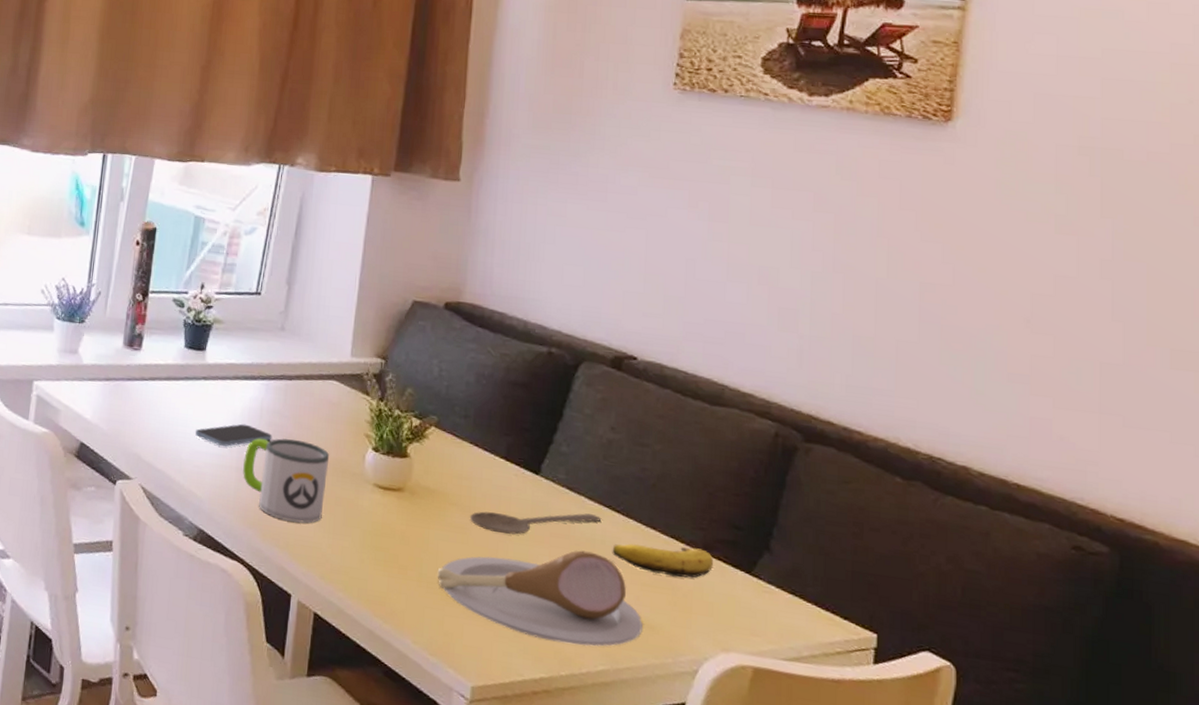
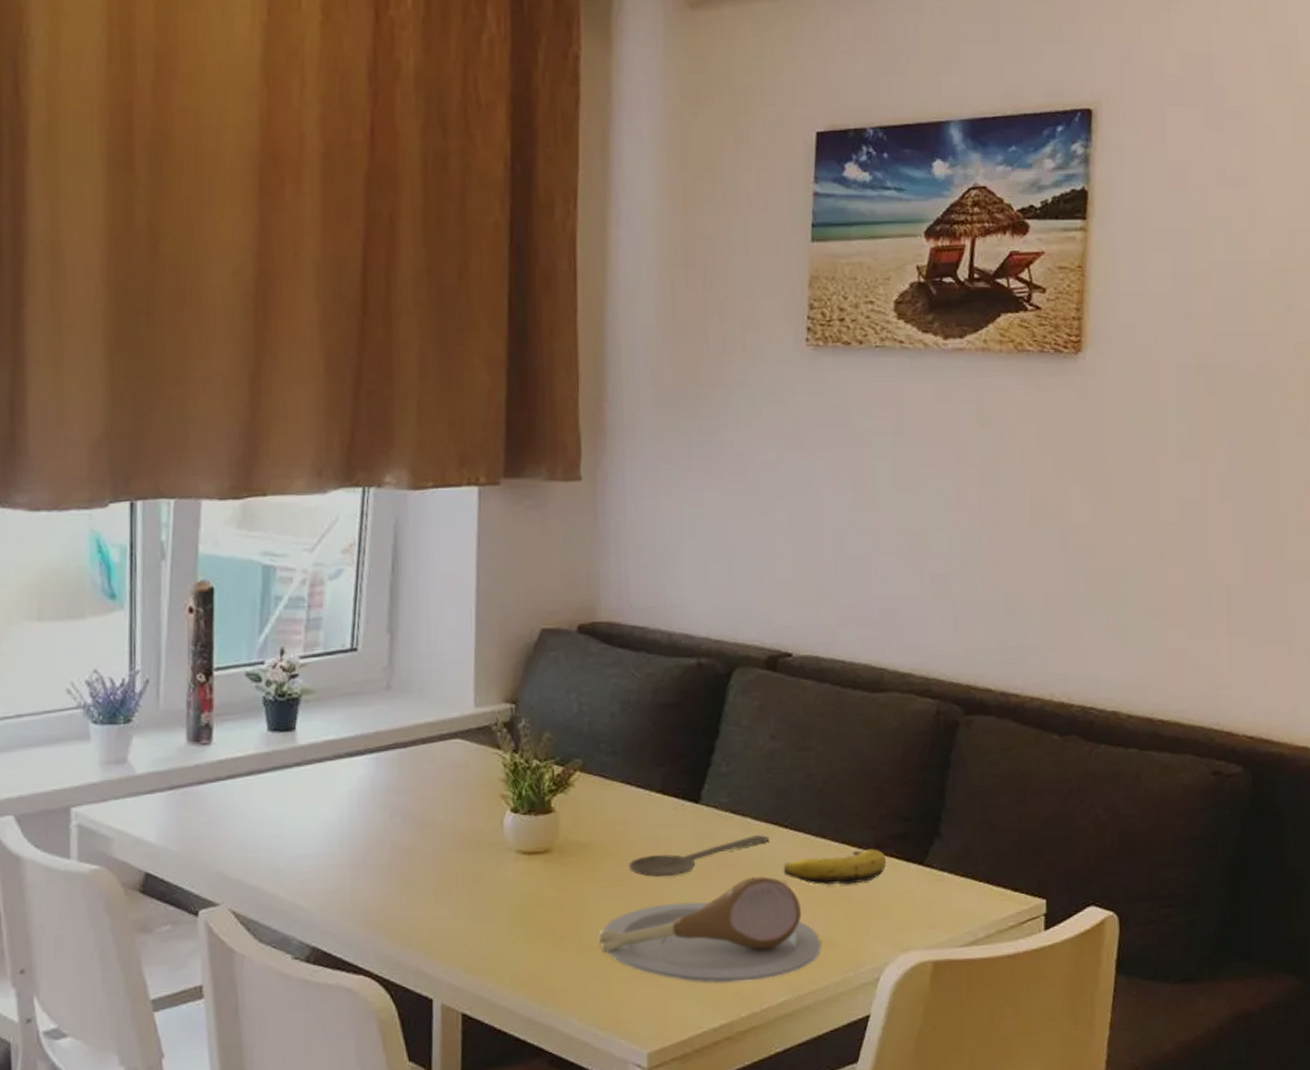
smartphone: present [194,423,273,447] -> none [292,810,390,843]
mug: present [243,438,330,523] -> none [358,817,462,915]

